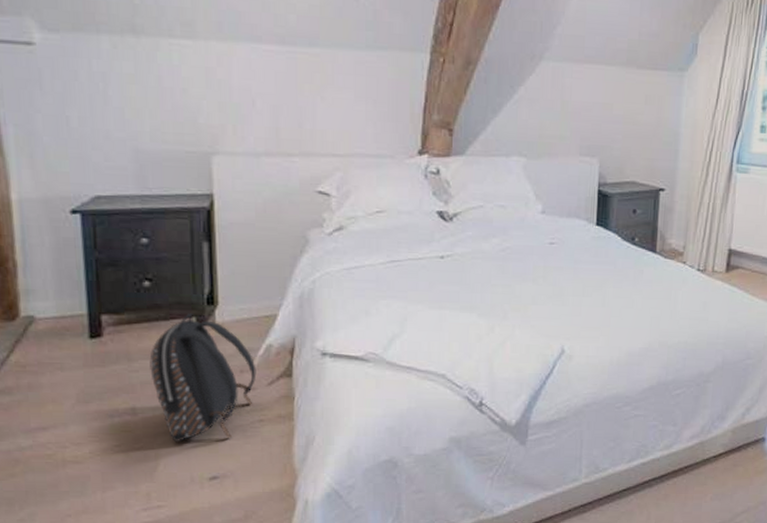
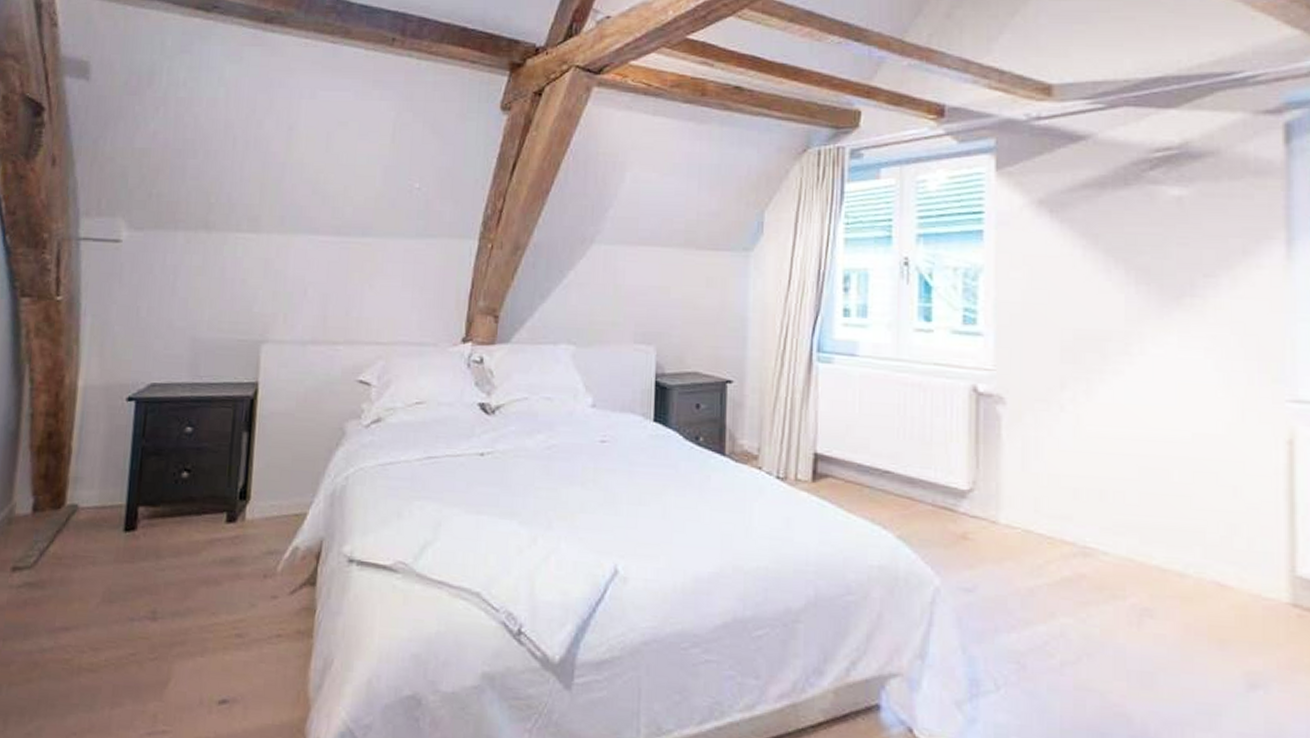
backpack: present [149,313,257,443] -> none [175,508,281,655]

